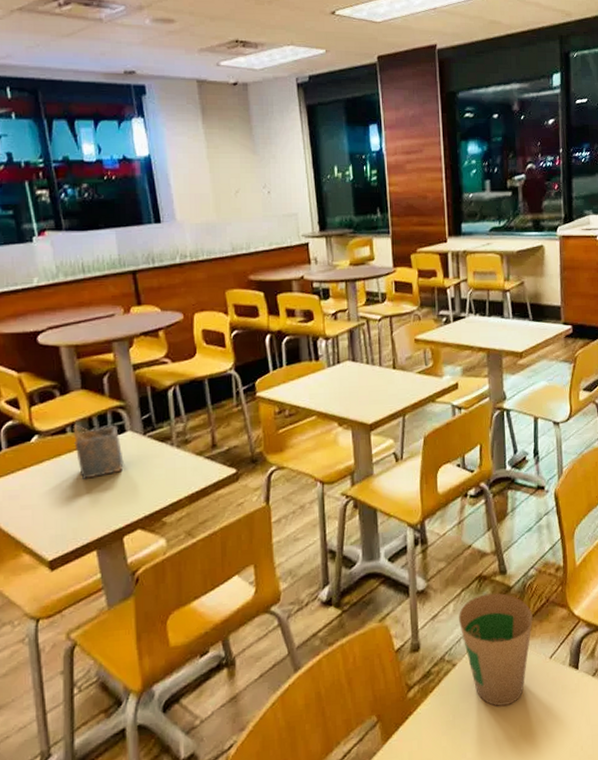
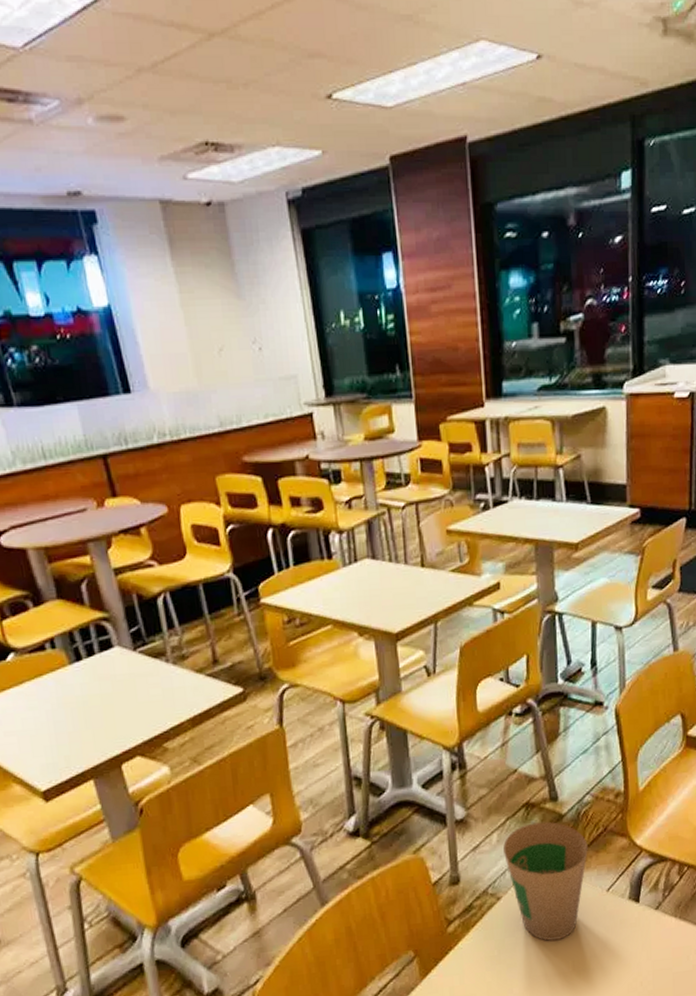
napkin holder: present [73,424,124,479] -> none [52,640,114,702]

